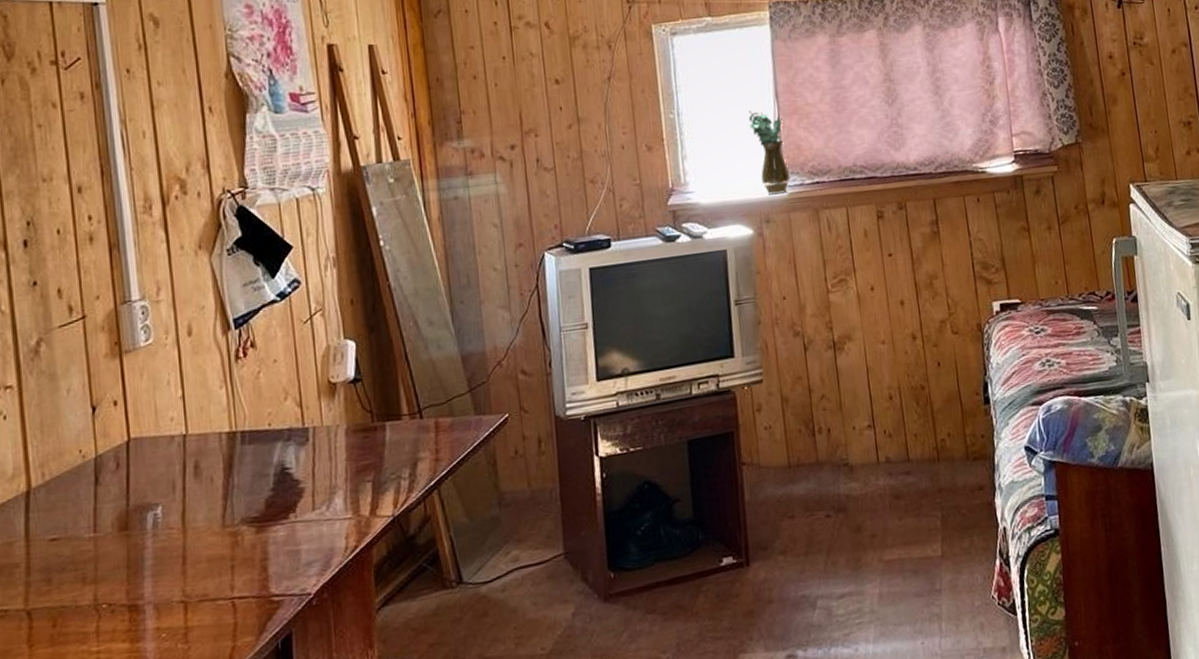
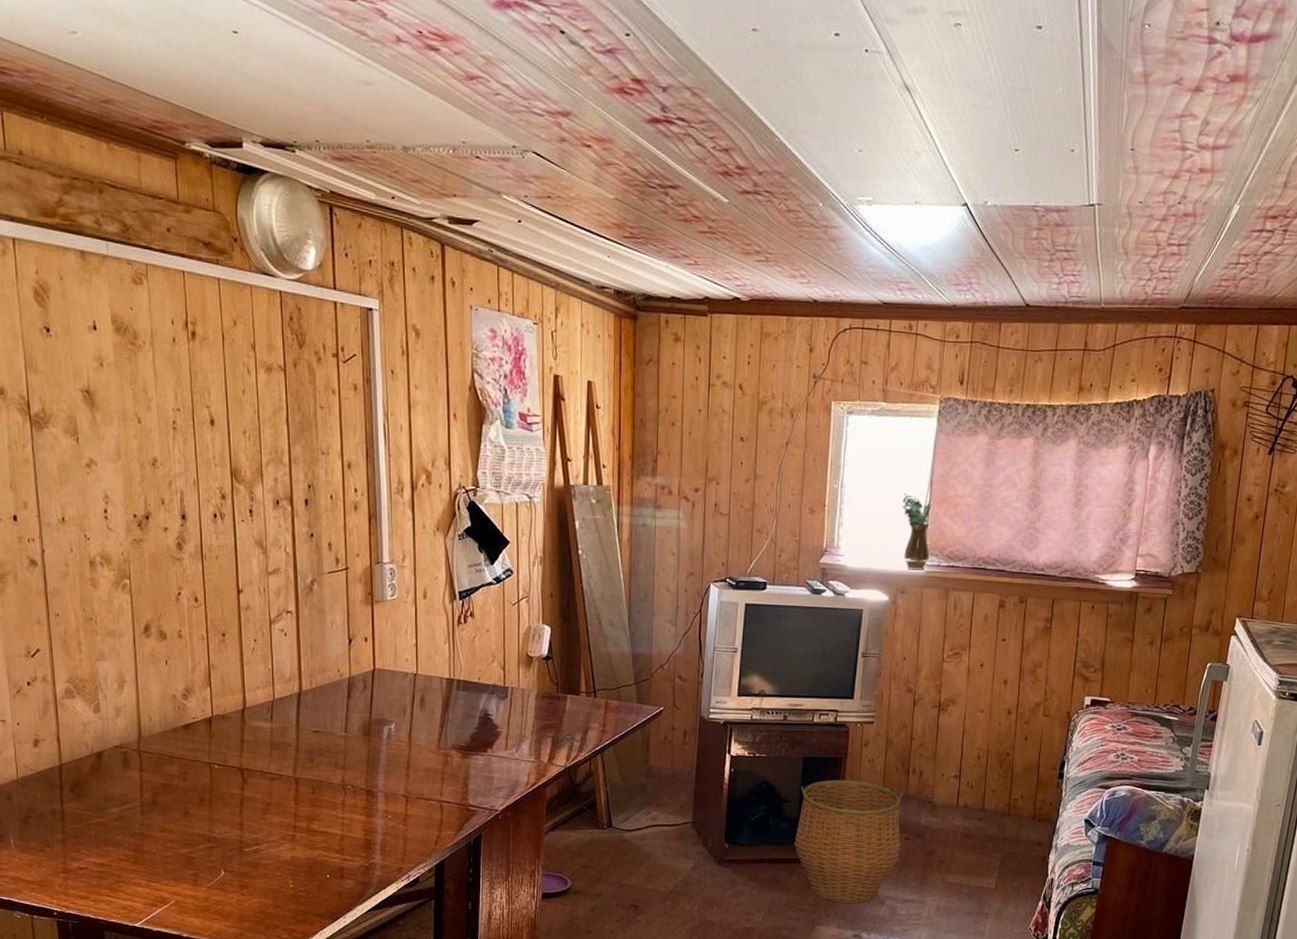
basket: none [690,455,824,618] -> present [795,779,903,903]

